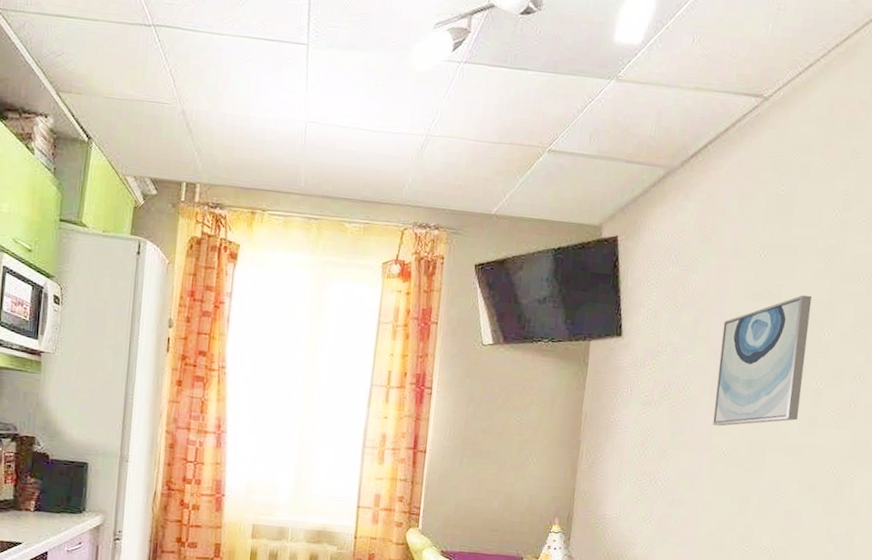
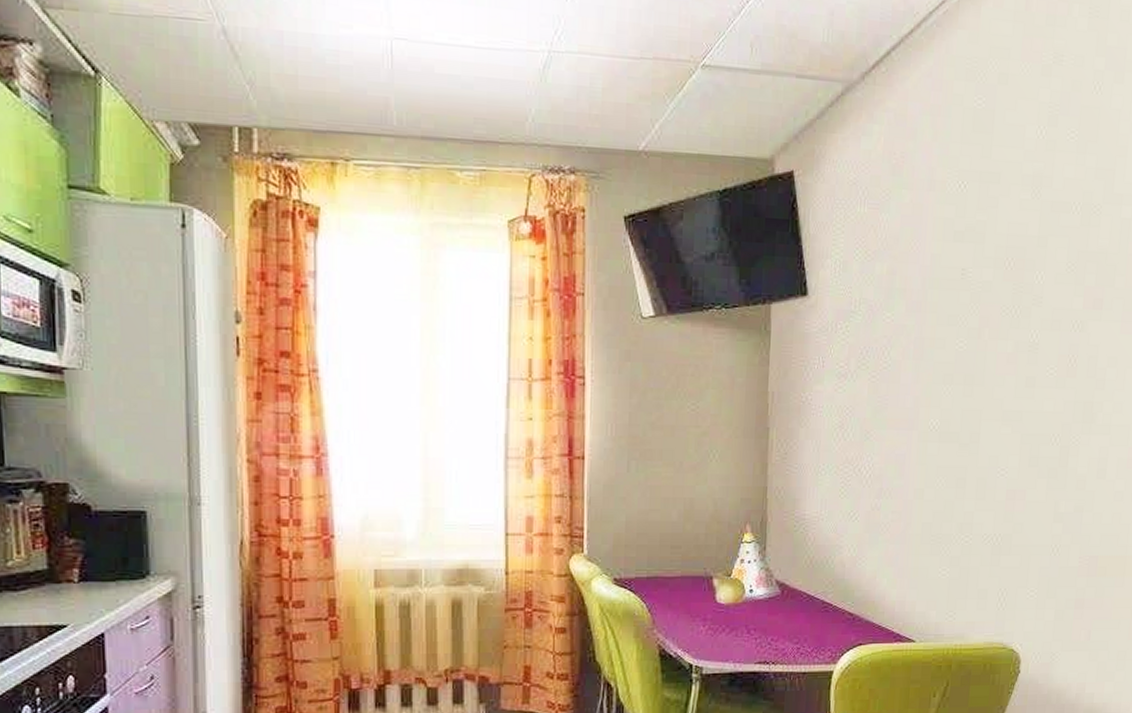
wall art: present [712,294,812,426] -> none [919,231,1021,396]

